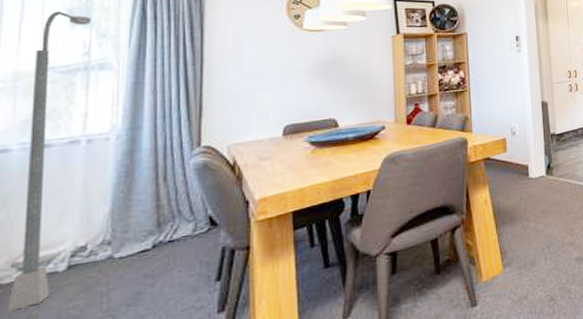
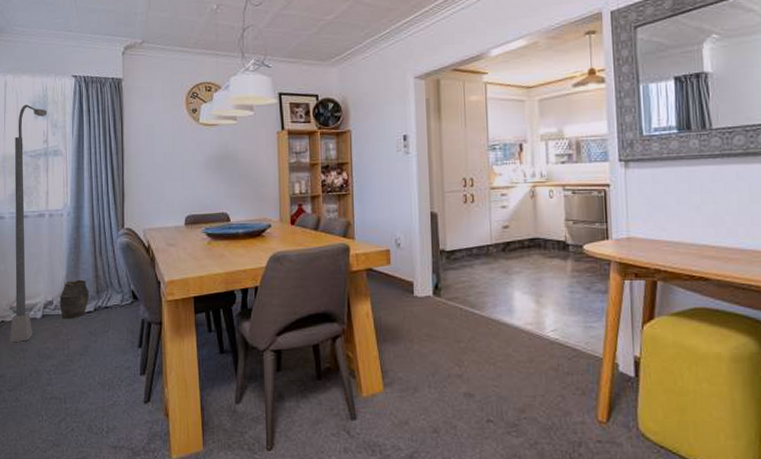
vase: none [97,213,147,266] -> present [59,279,90,319]

